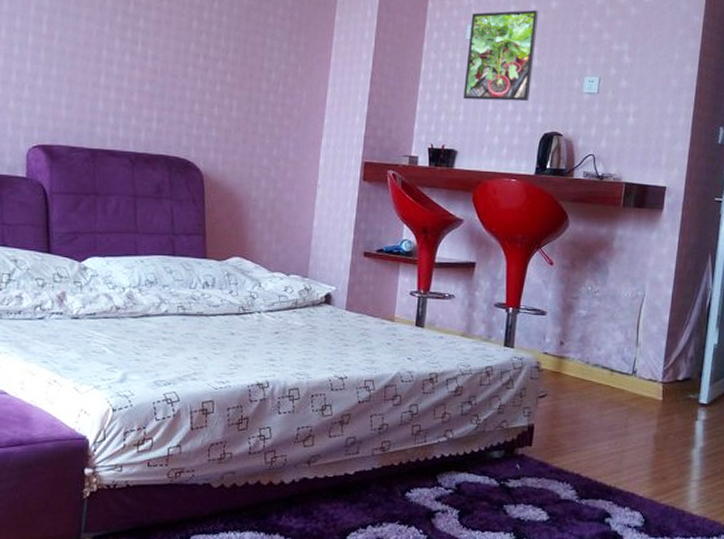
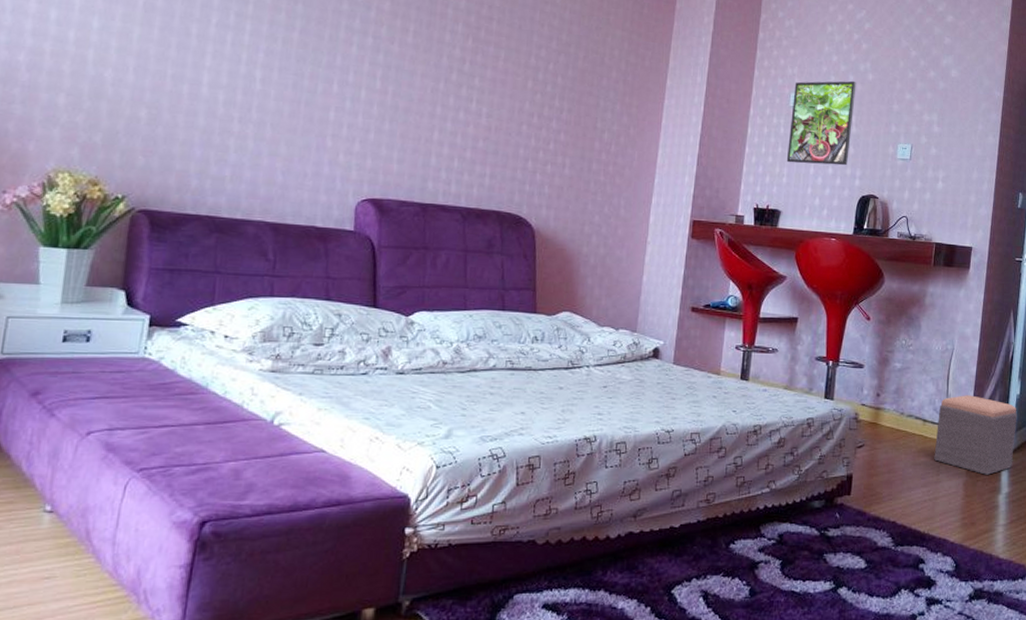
footstool: none [622,344,714,428] -> present [934,395,1017,475]

